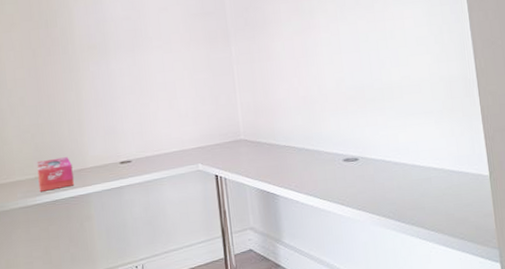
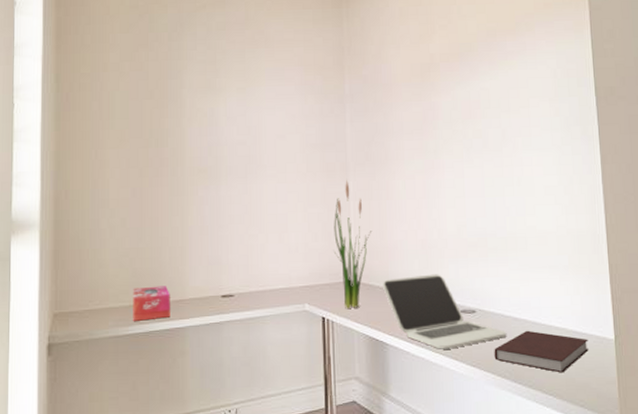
plant: none [219,45,256,165] -> present [334,179,372,308]
laptop: none [270,127,389,197] -> present [383,274,507,349]
notebook: none [377,173,466,210] -> present [494,330,589,373]

